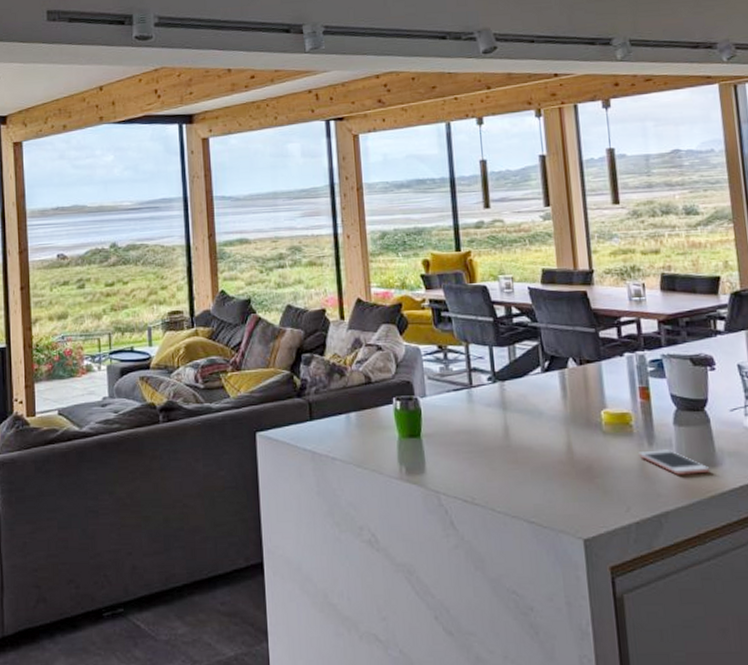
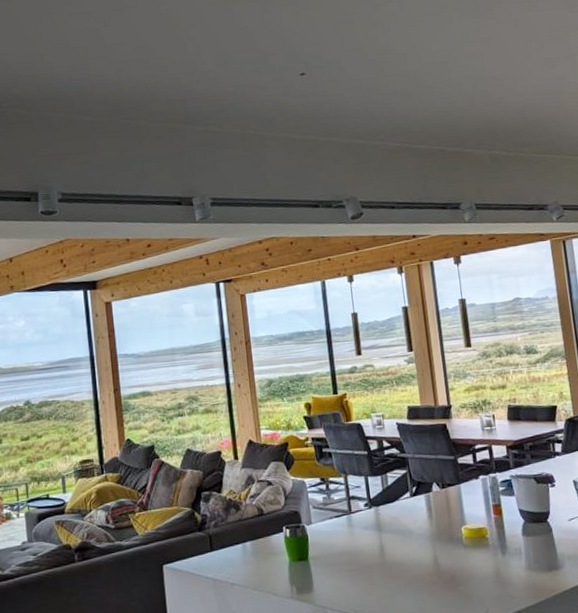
cell phone: present [638,449,710,475] -> none [494,557,554,579]

